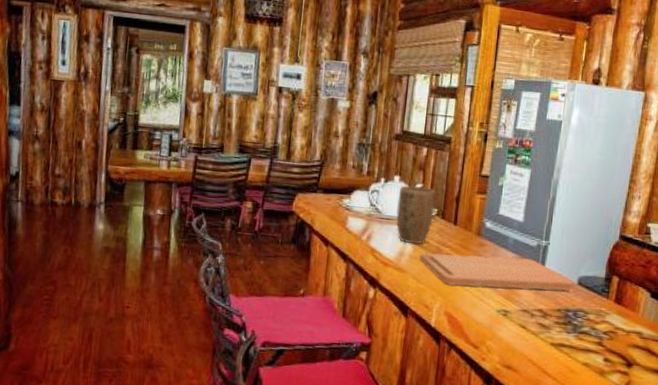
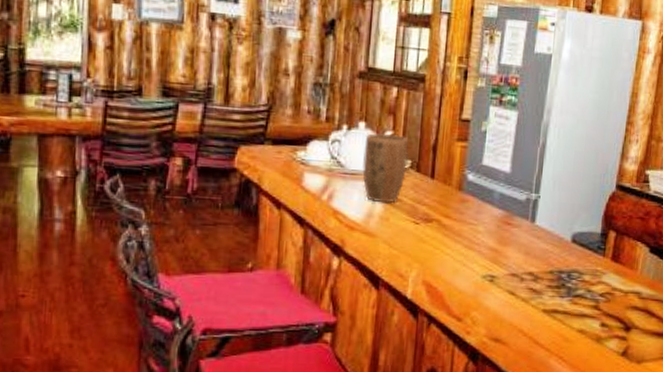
cutting board: present [419,253,574,291] -> none [391,212,567,251]

